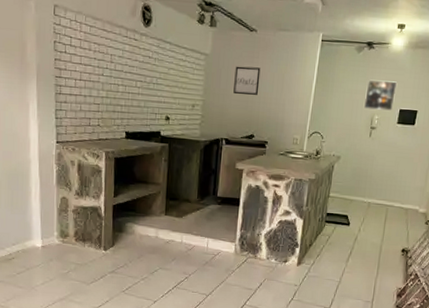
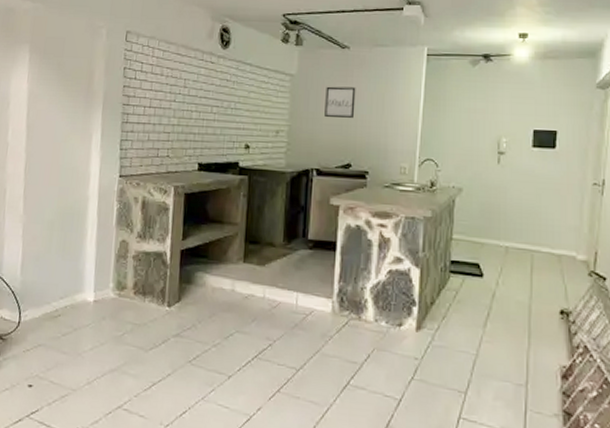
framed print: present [364,80,398,111] -> none [487,96,527,133]

